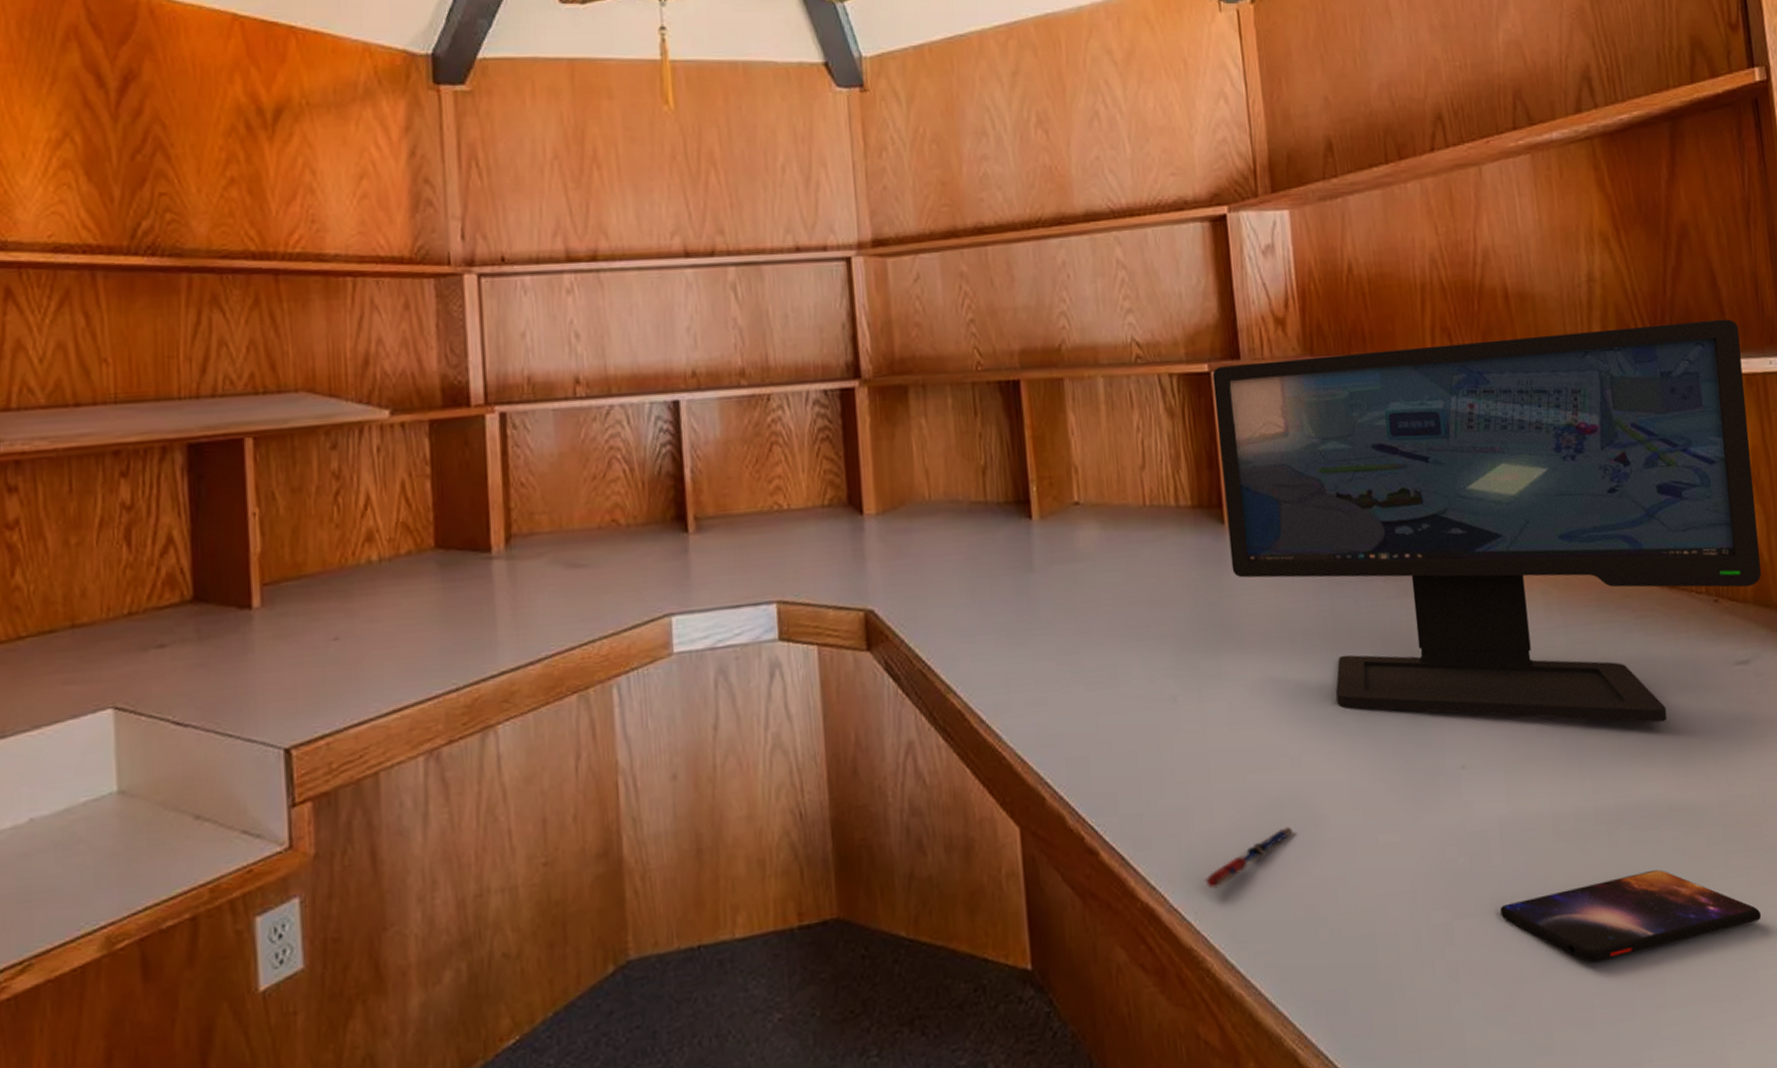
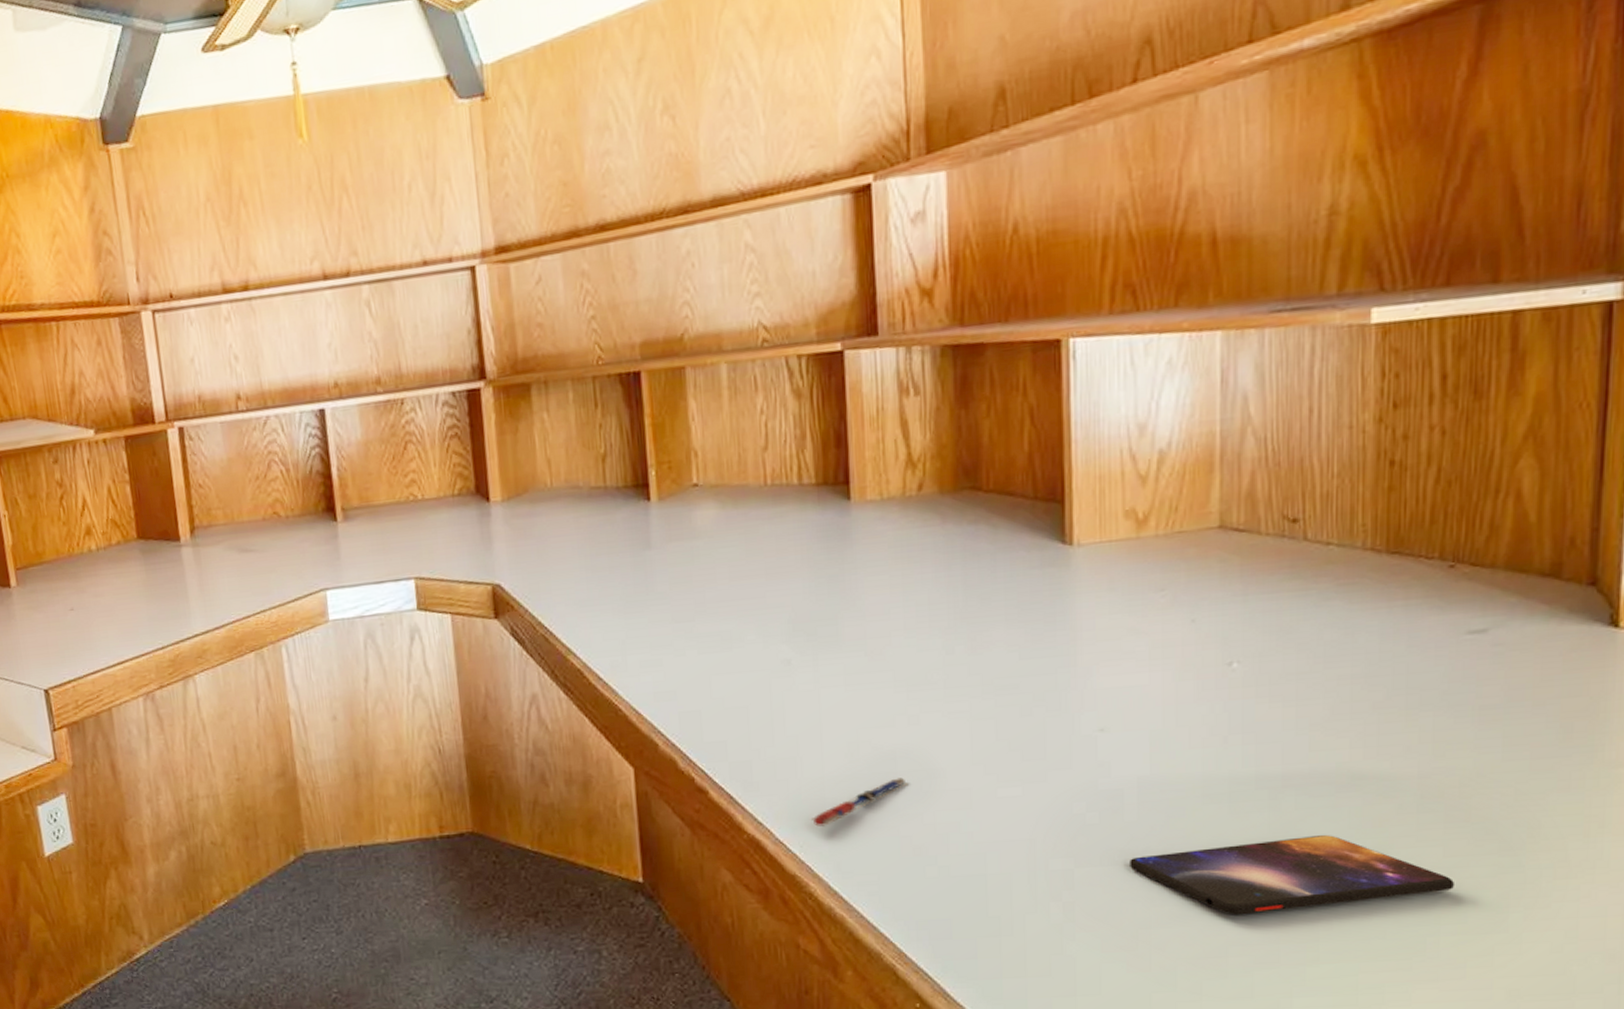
computer monitor: present [1212,319,1761,723] -> none [846,243,1542,692]

